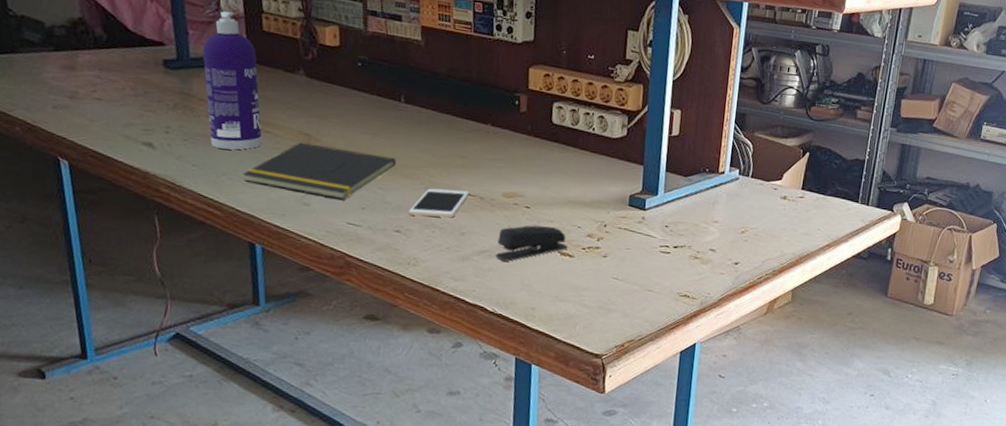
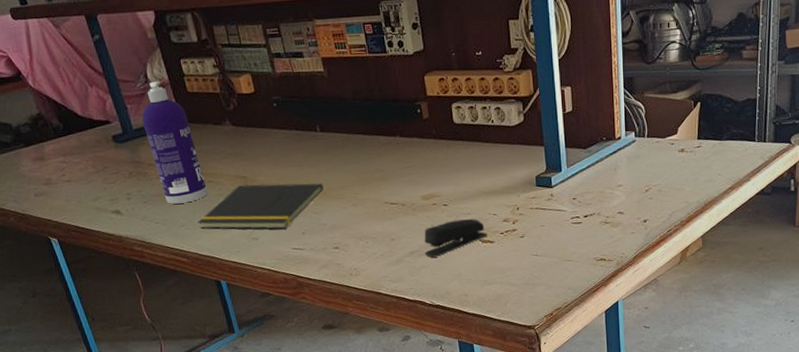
cell phone: present [409,188,470,218] -> none [343,200,392,231]

